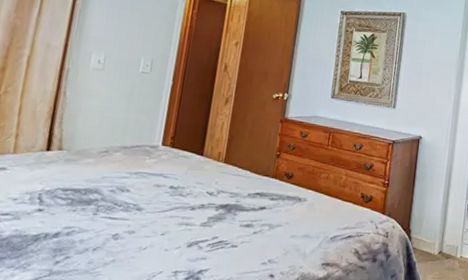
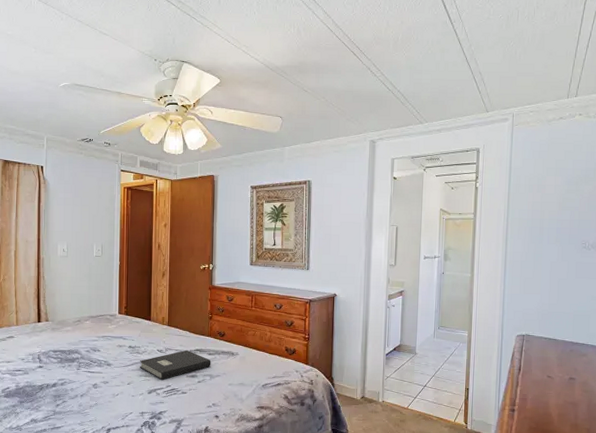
book: none [181,193,273,230] -> present [140,349,211,380]

